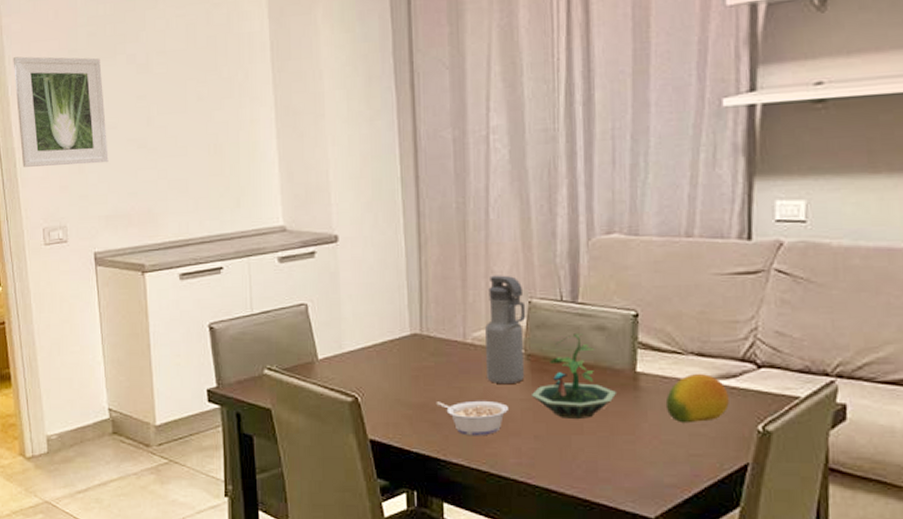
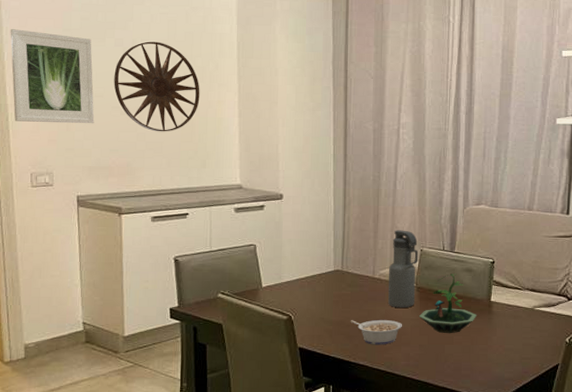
wall art: none [128,52,229,166] -> present [114,41,200,132]
fruit: present [665,374,729,424] -> none [508,304,549,337]

